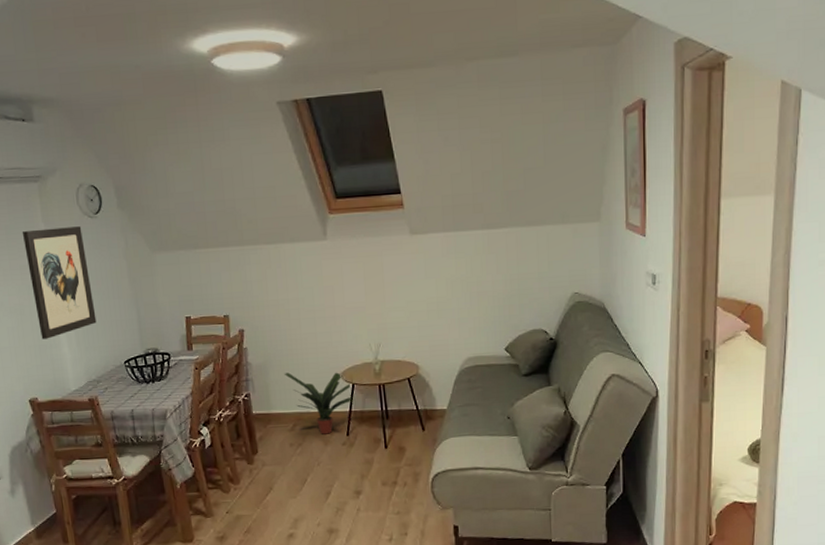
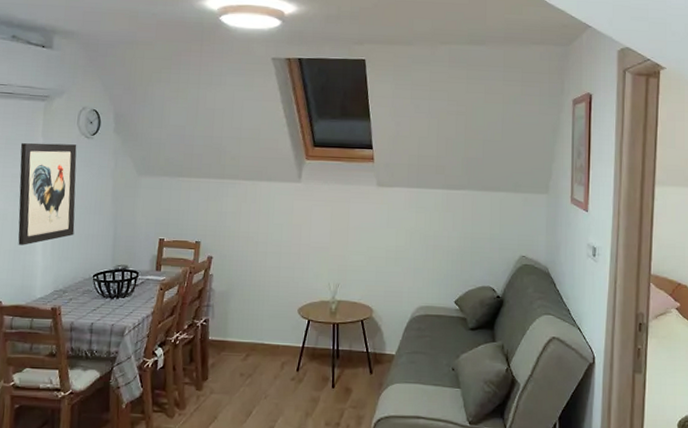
potted plant: present [285,372,354,435] -> none [245,302,308,368]

